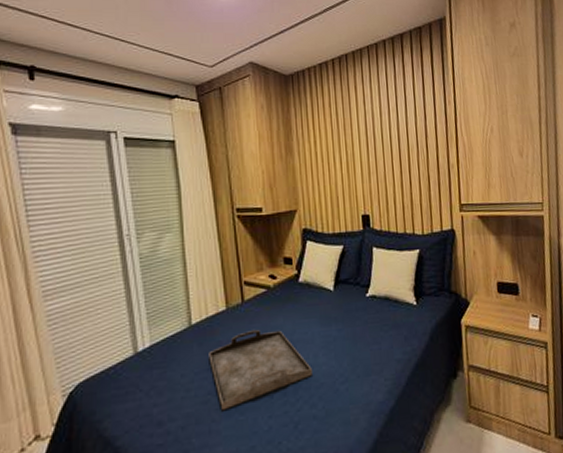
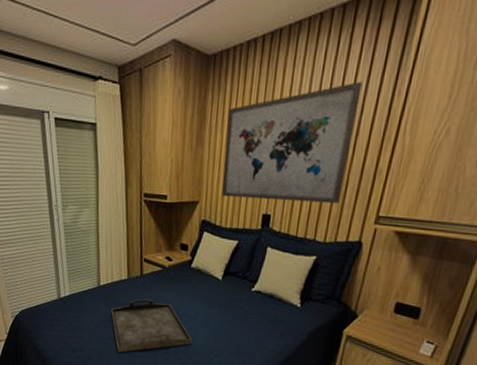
wall art: none [312,94,427,203] -> present [222,81,363,204]

